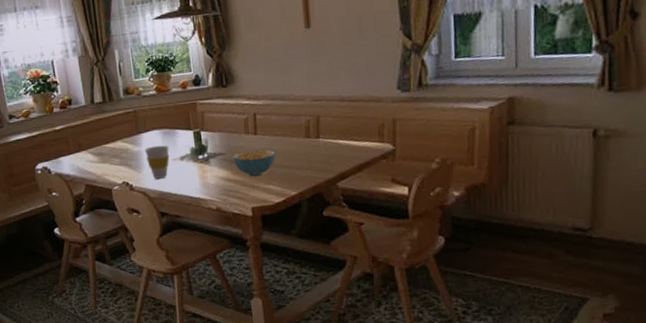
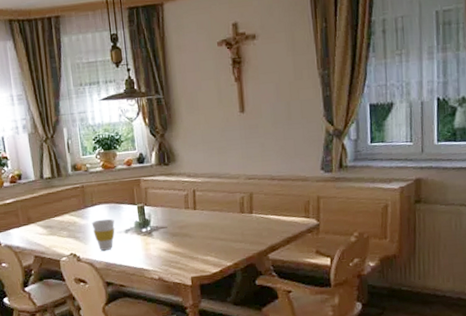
cereal bowl: present [232,149,275,176] -> none [173,223,213,248]

